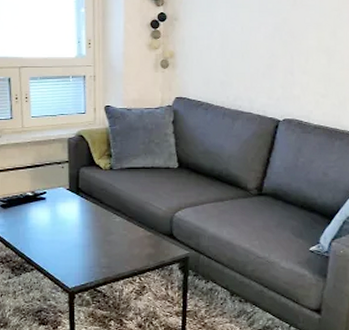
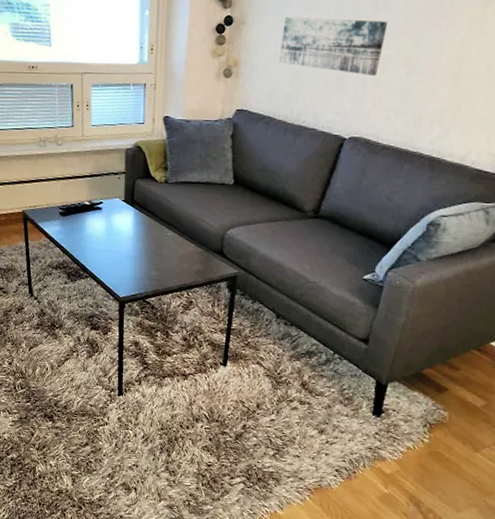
wall art: none [212,14,307,64] -> present [278,17,388,75]

